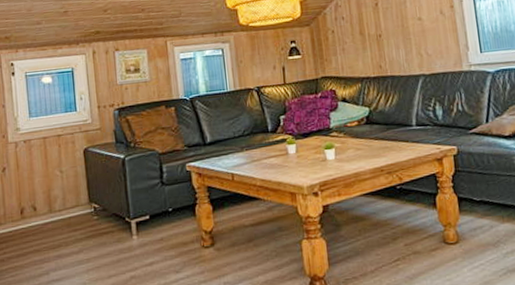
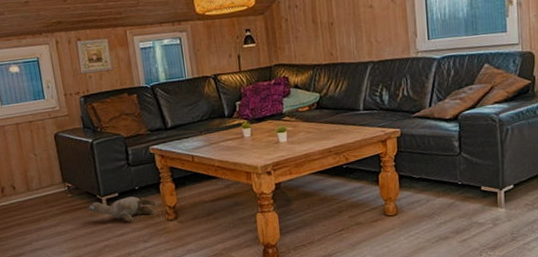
plush toy: none [114,219,191,249] -> present [87,196,157,222]

